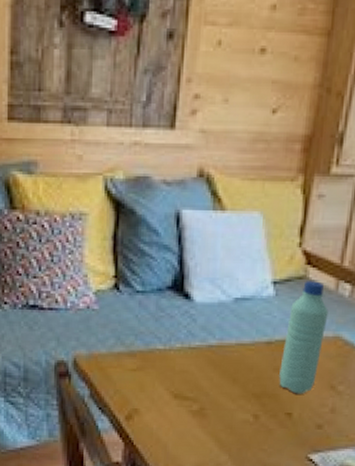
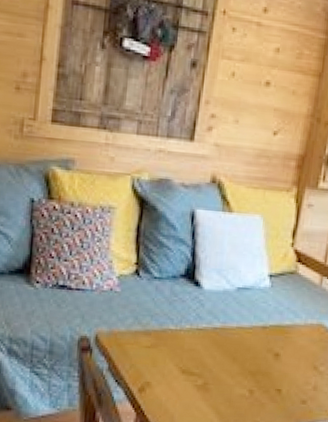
water bottle: present [279,281,328,394] -> none [271,276,314,373]

